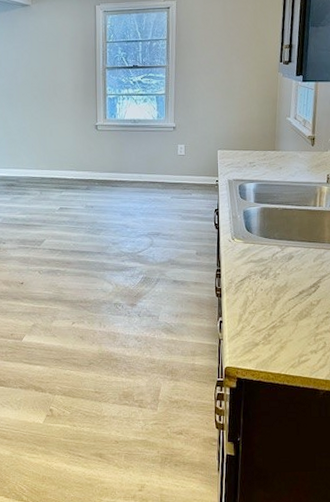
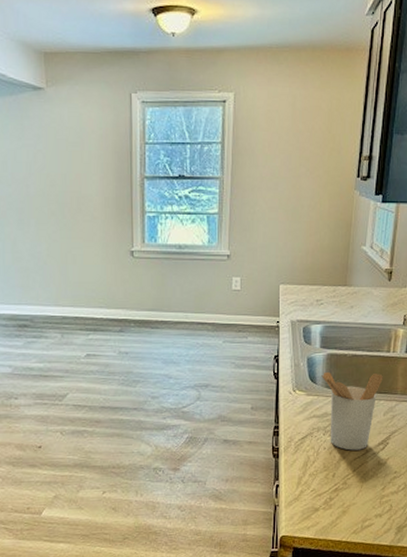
utensil holder: none [256,223,311,292] -> present [321,371,383,451]

